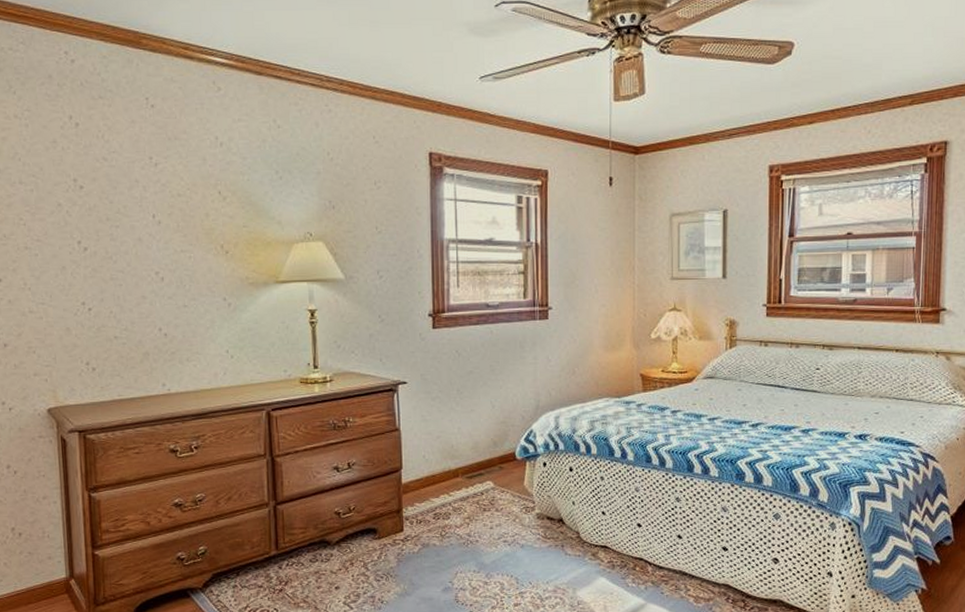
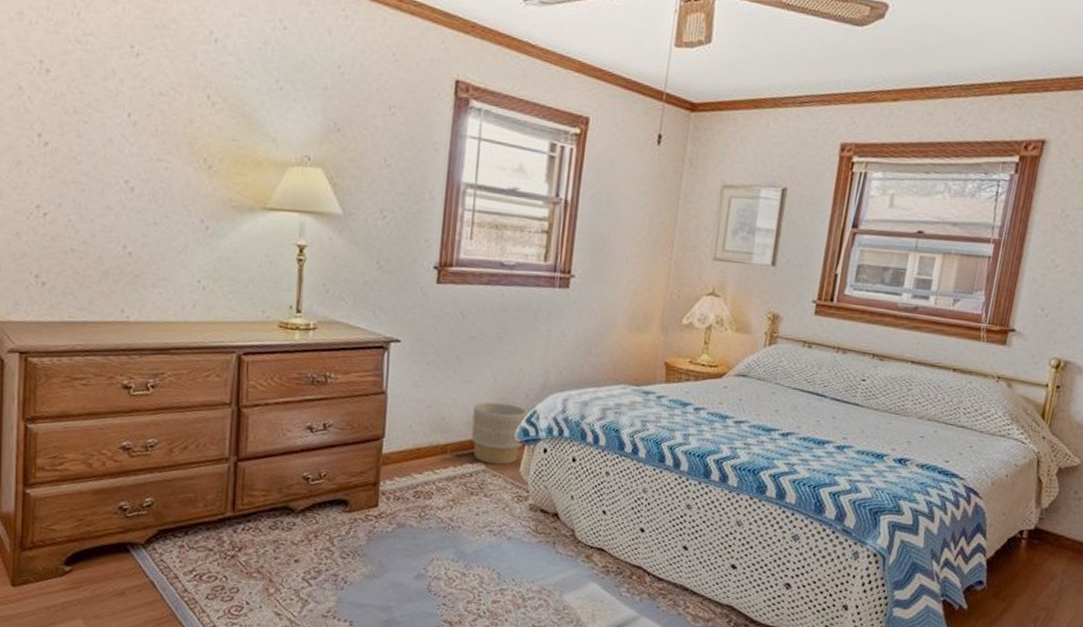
planter: none [477,426,525,481] -> present [471,402,528,465]

